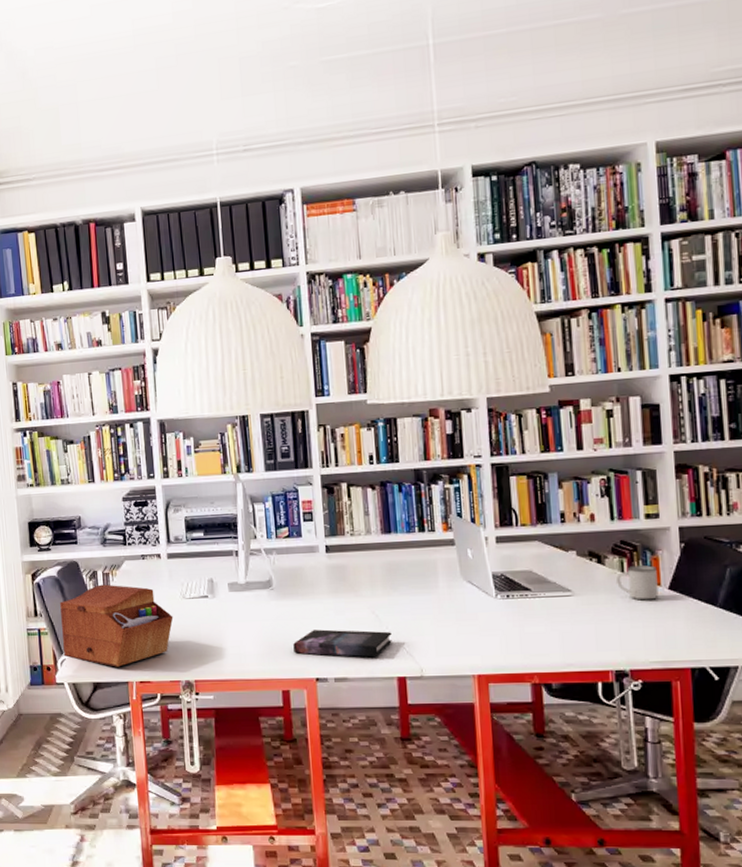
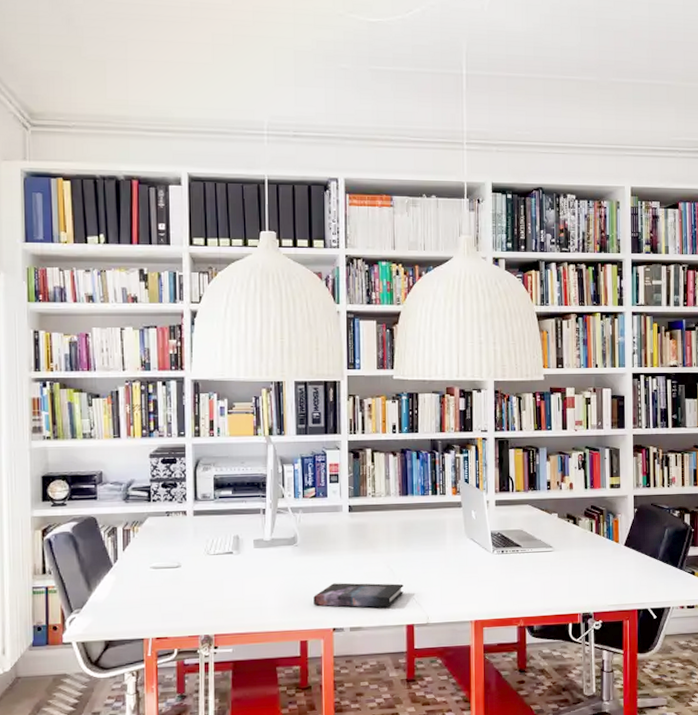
sewing box: present [60,584,174,667] -> none [73,540,196,624]
mug: present [616,565,659,600] -> none [587,526,617,555]

